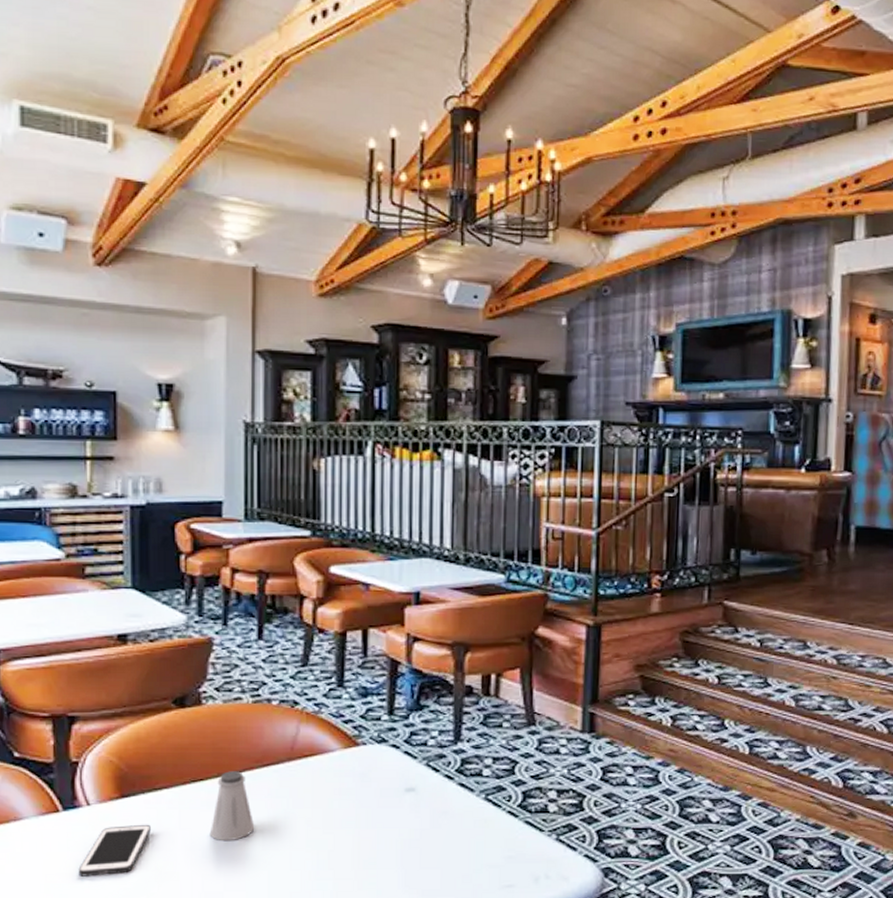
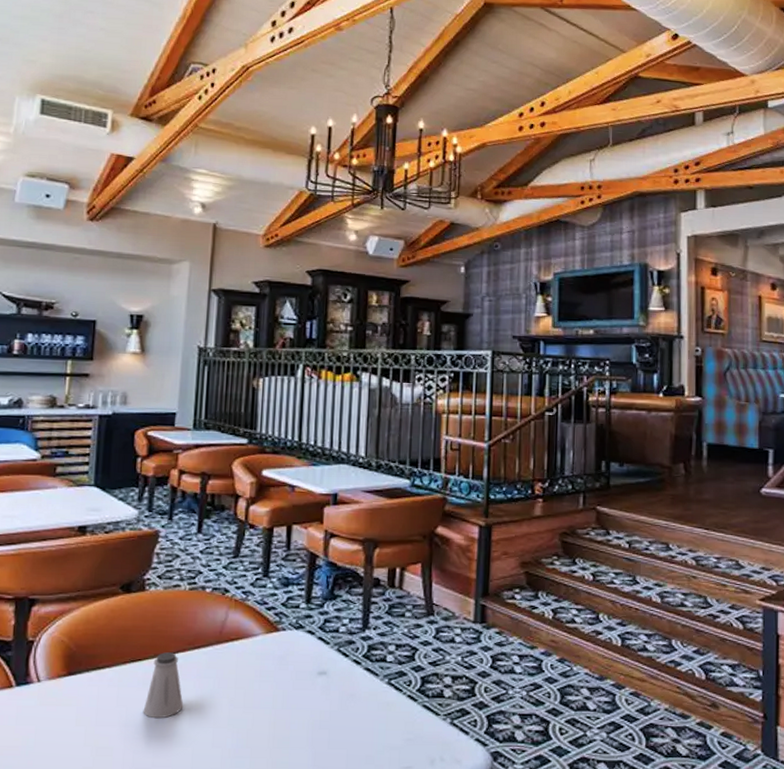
cell phone: present [78,824,151,877] -> none [24,700,92,750]

